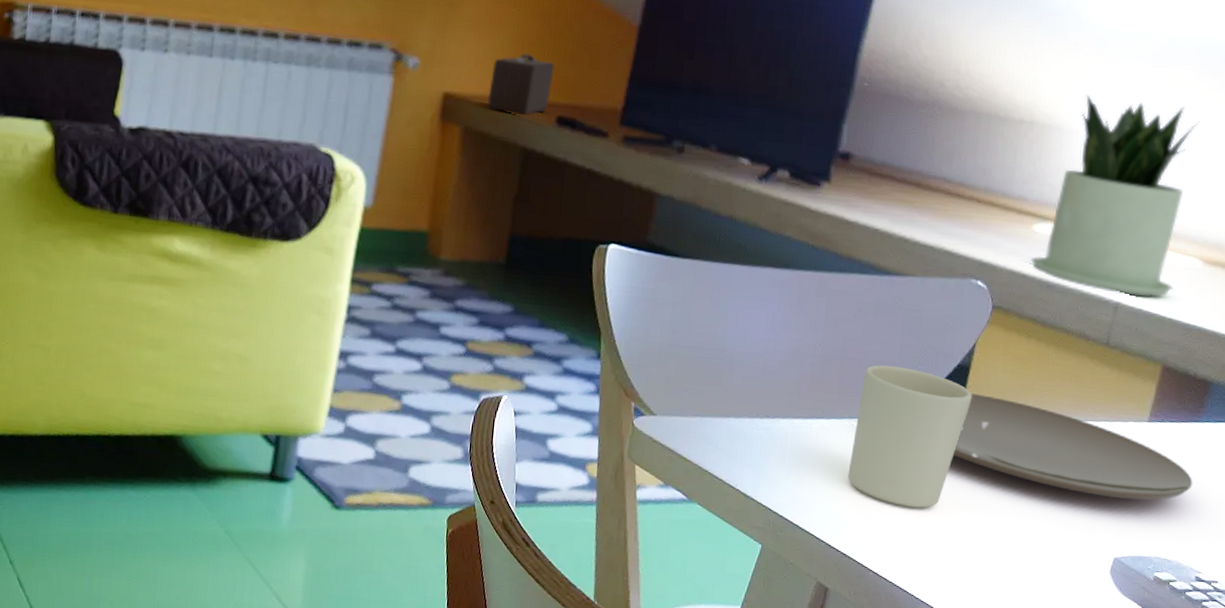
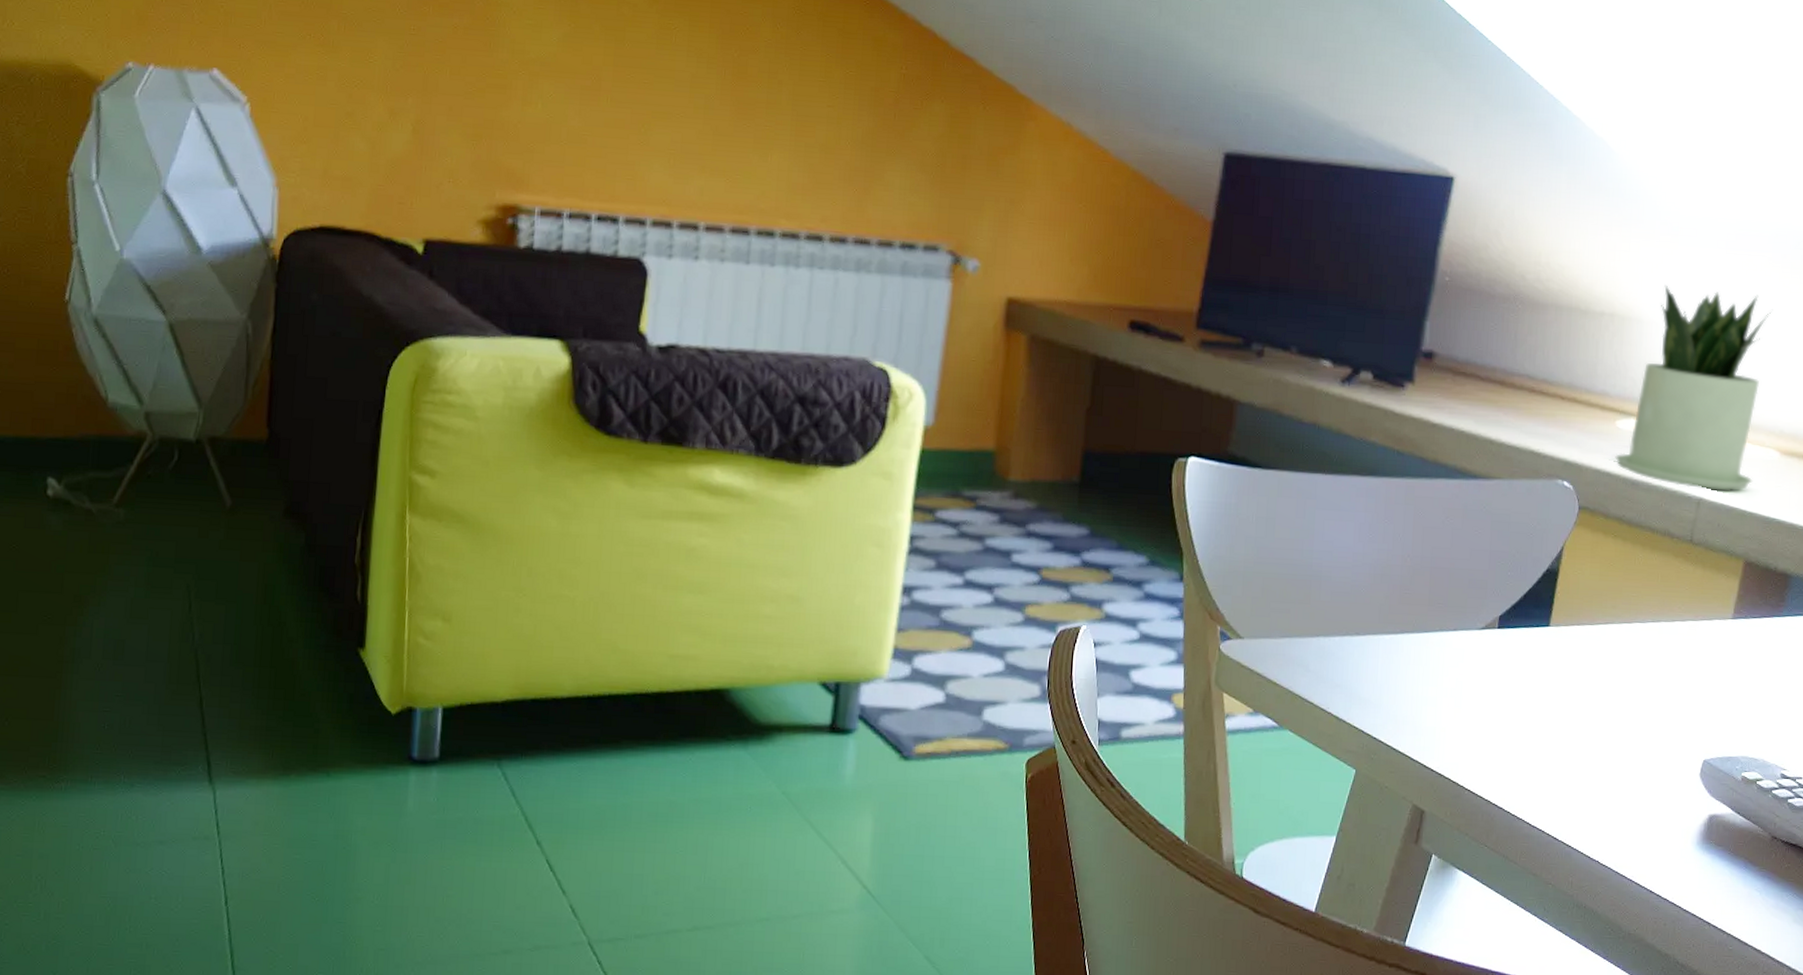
speaker: present [487,53,555,116] -> none [1055,253,1125,321]
mug: present [847,365,972,508] -> none [1440,573,1562,721]
plate: present [952,393,1193,501] -> none [1544,598,1776,700]

